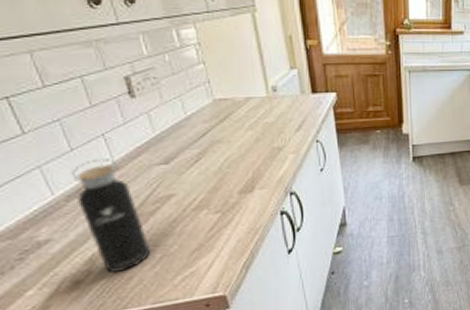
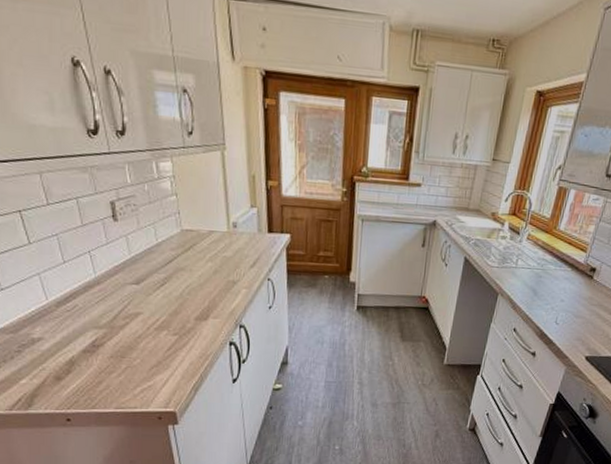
water bottle: present [71,158,151,273] -> none [62,273,118,376]

